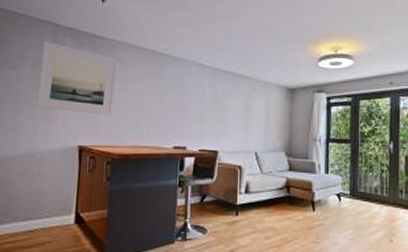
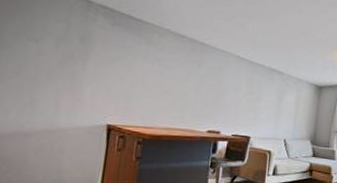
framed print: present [36,41,118,115] -> none [59,15,155,97]

